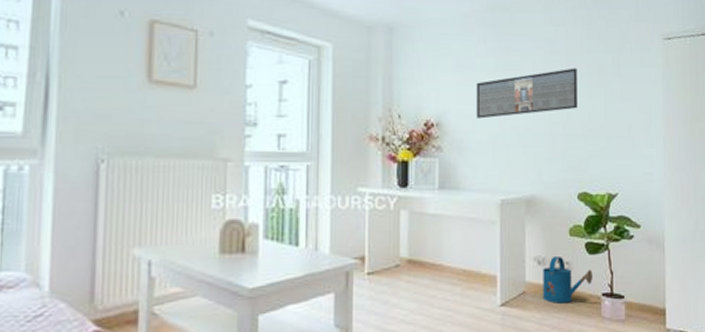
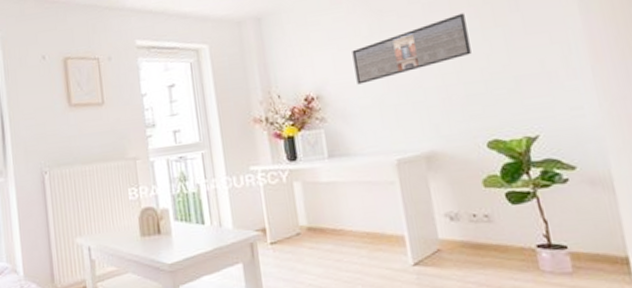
watering can: present [543,255,593,303] -> none [457,209,522,260]

